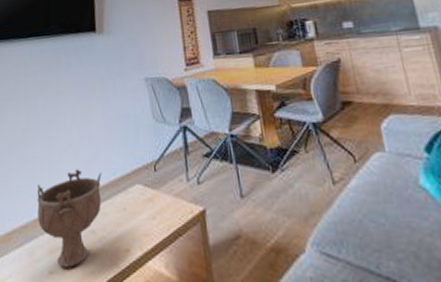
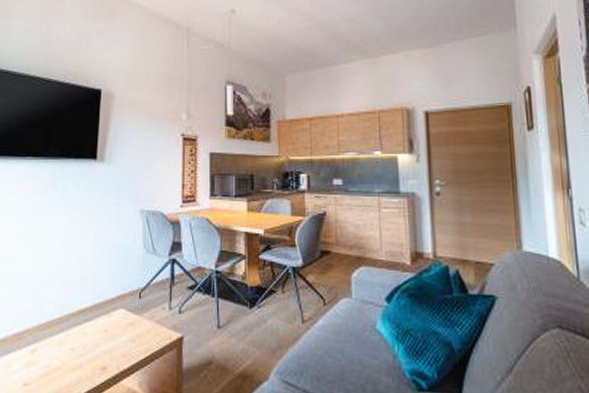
decorative bowl: present [37,169,102,268] -> none [17,290,87,381]

